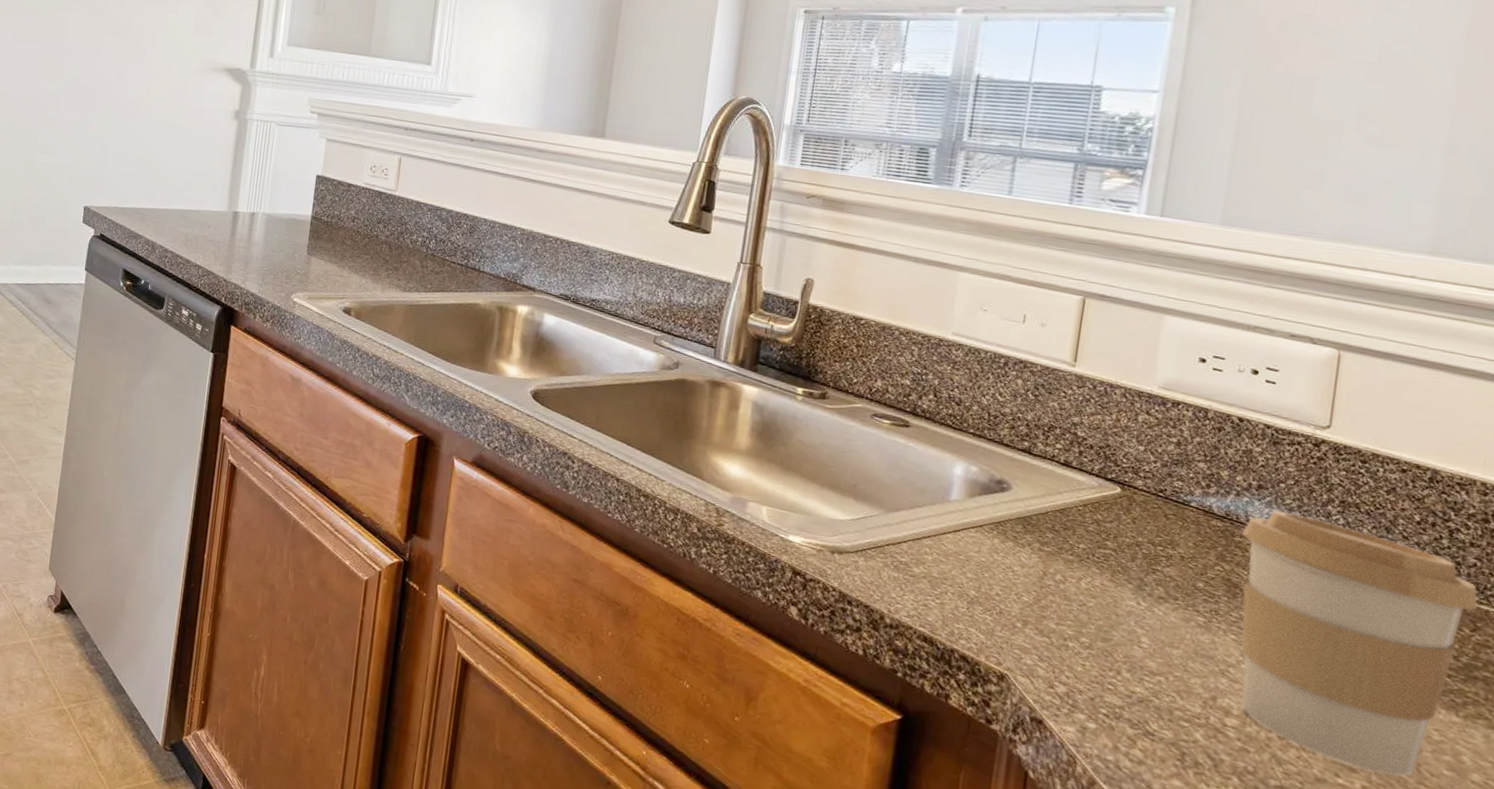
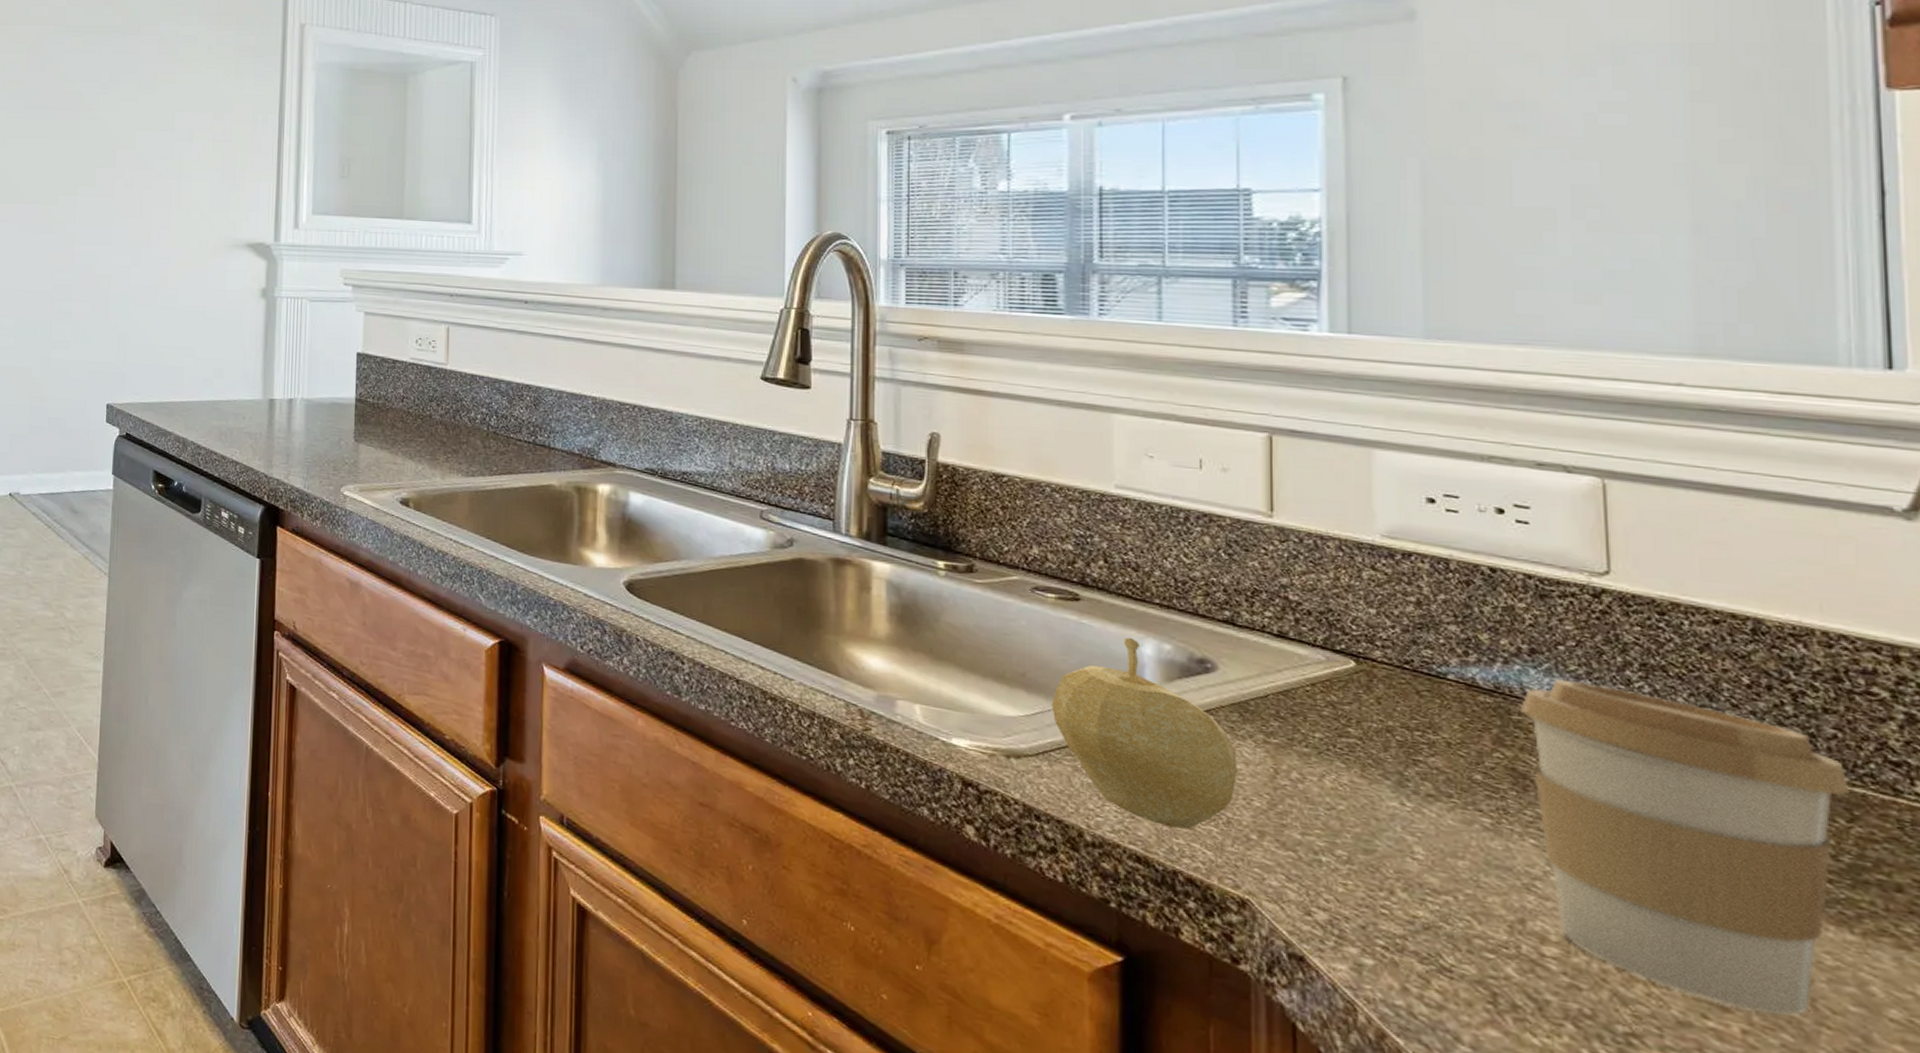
fruit: none [873,459,1016,617] -> present [1051,637,1237,830]

